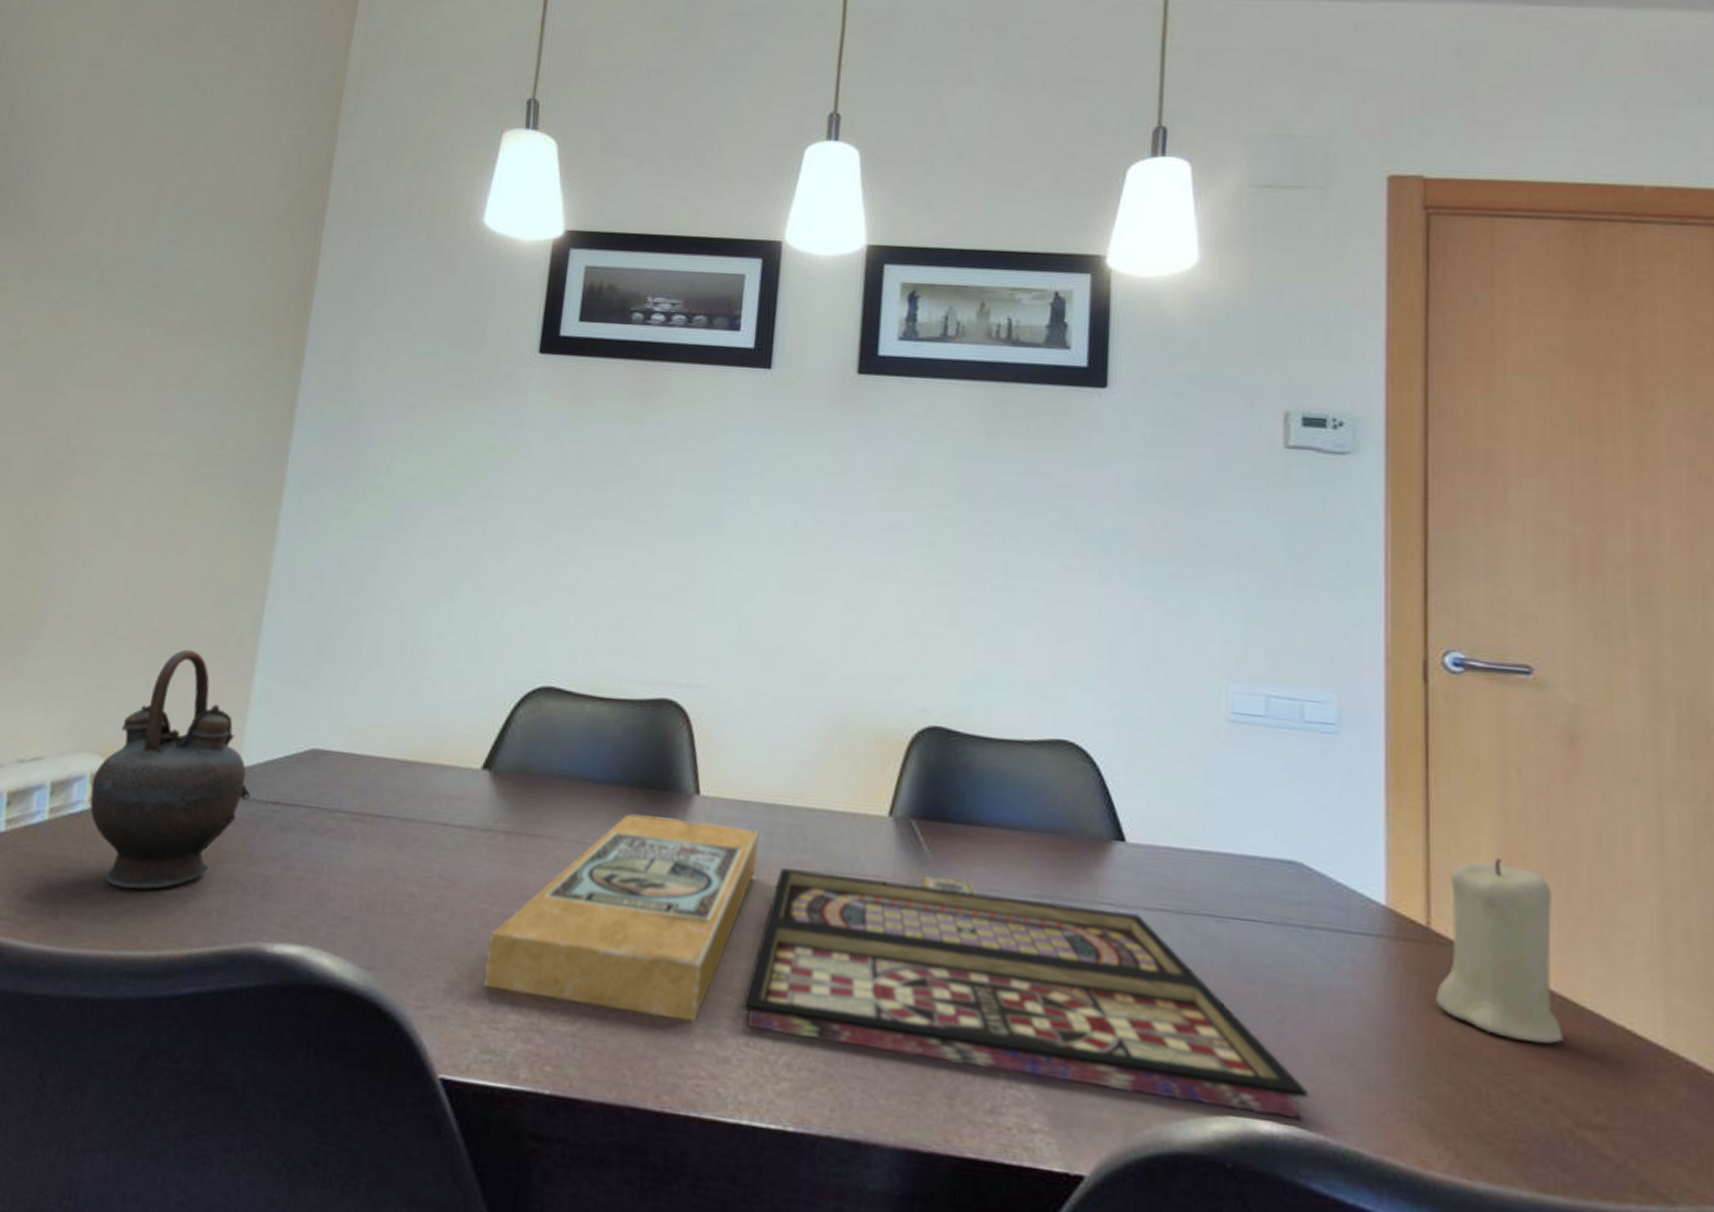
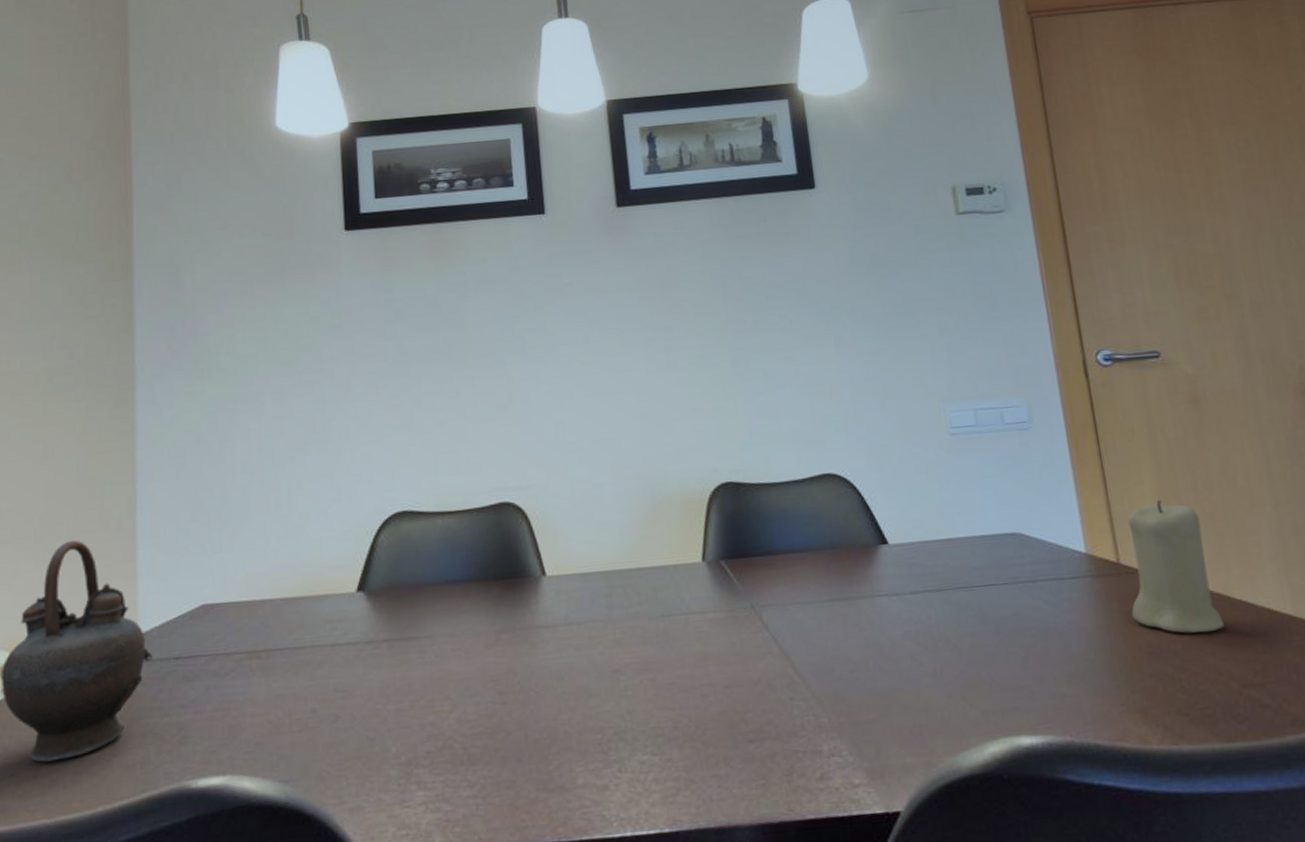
board game: present [483,813,1309,1120] -> none [387,595,1055,775]

